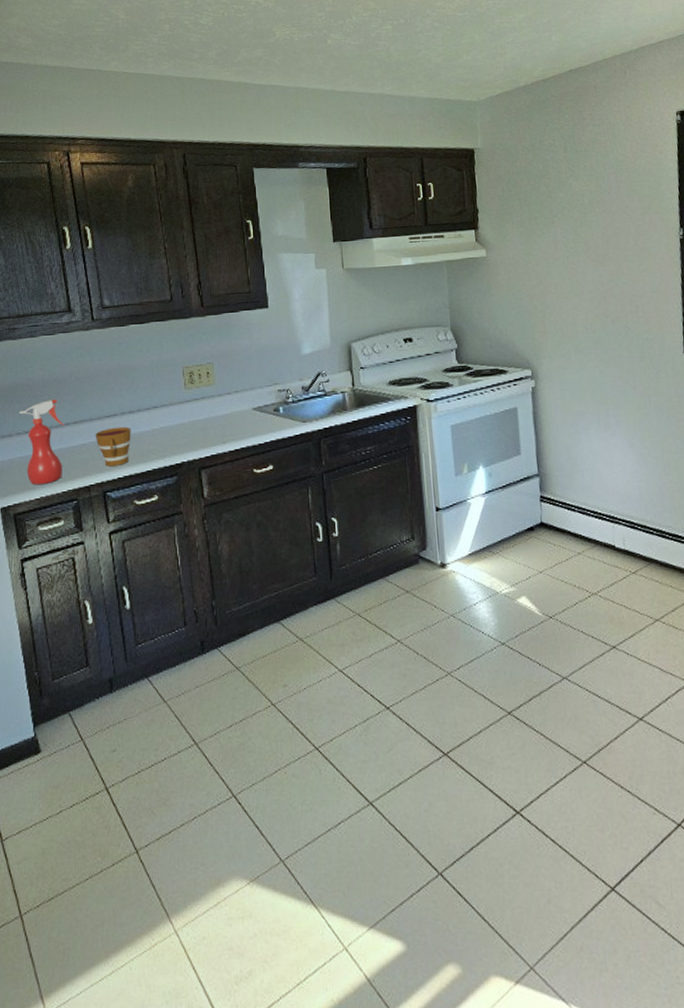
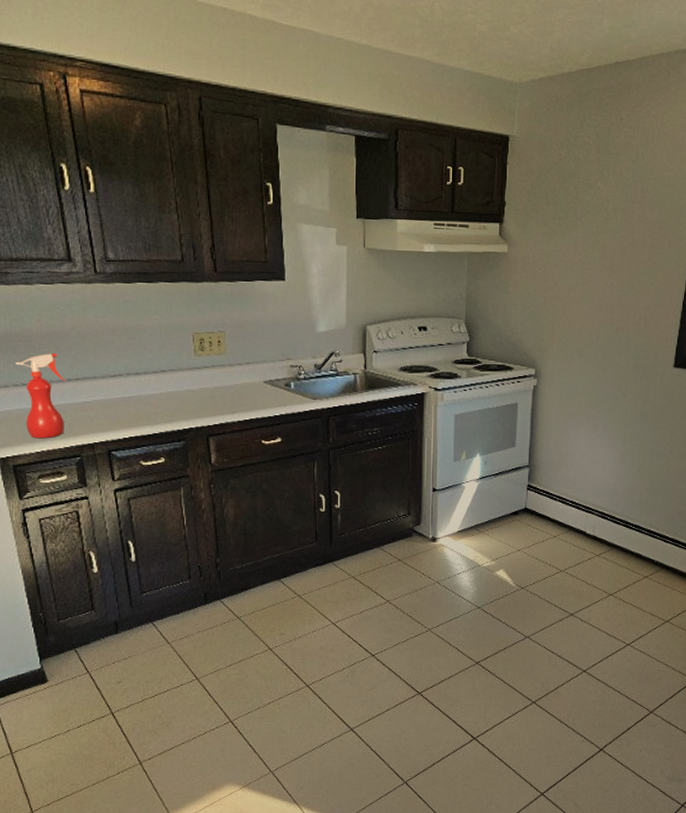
cup: present [95,426,131,467] -> none [99,387,138,426]

